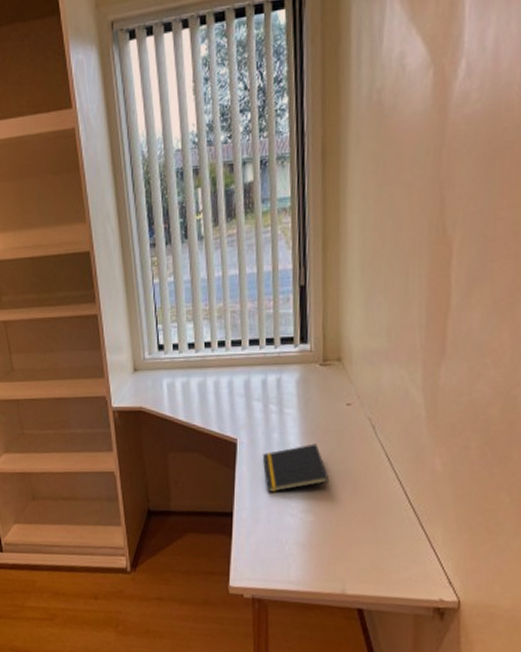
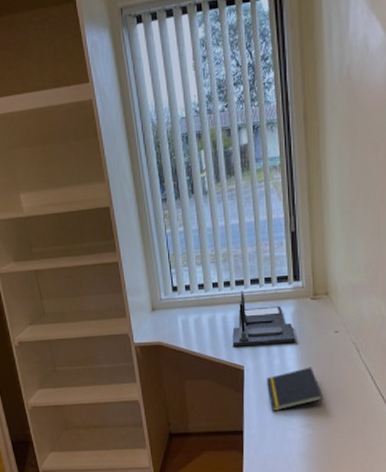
desk organizer: none [225,352,300,417] -> present [232,291,296,346]

